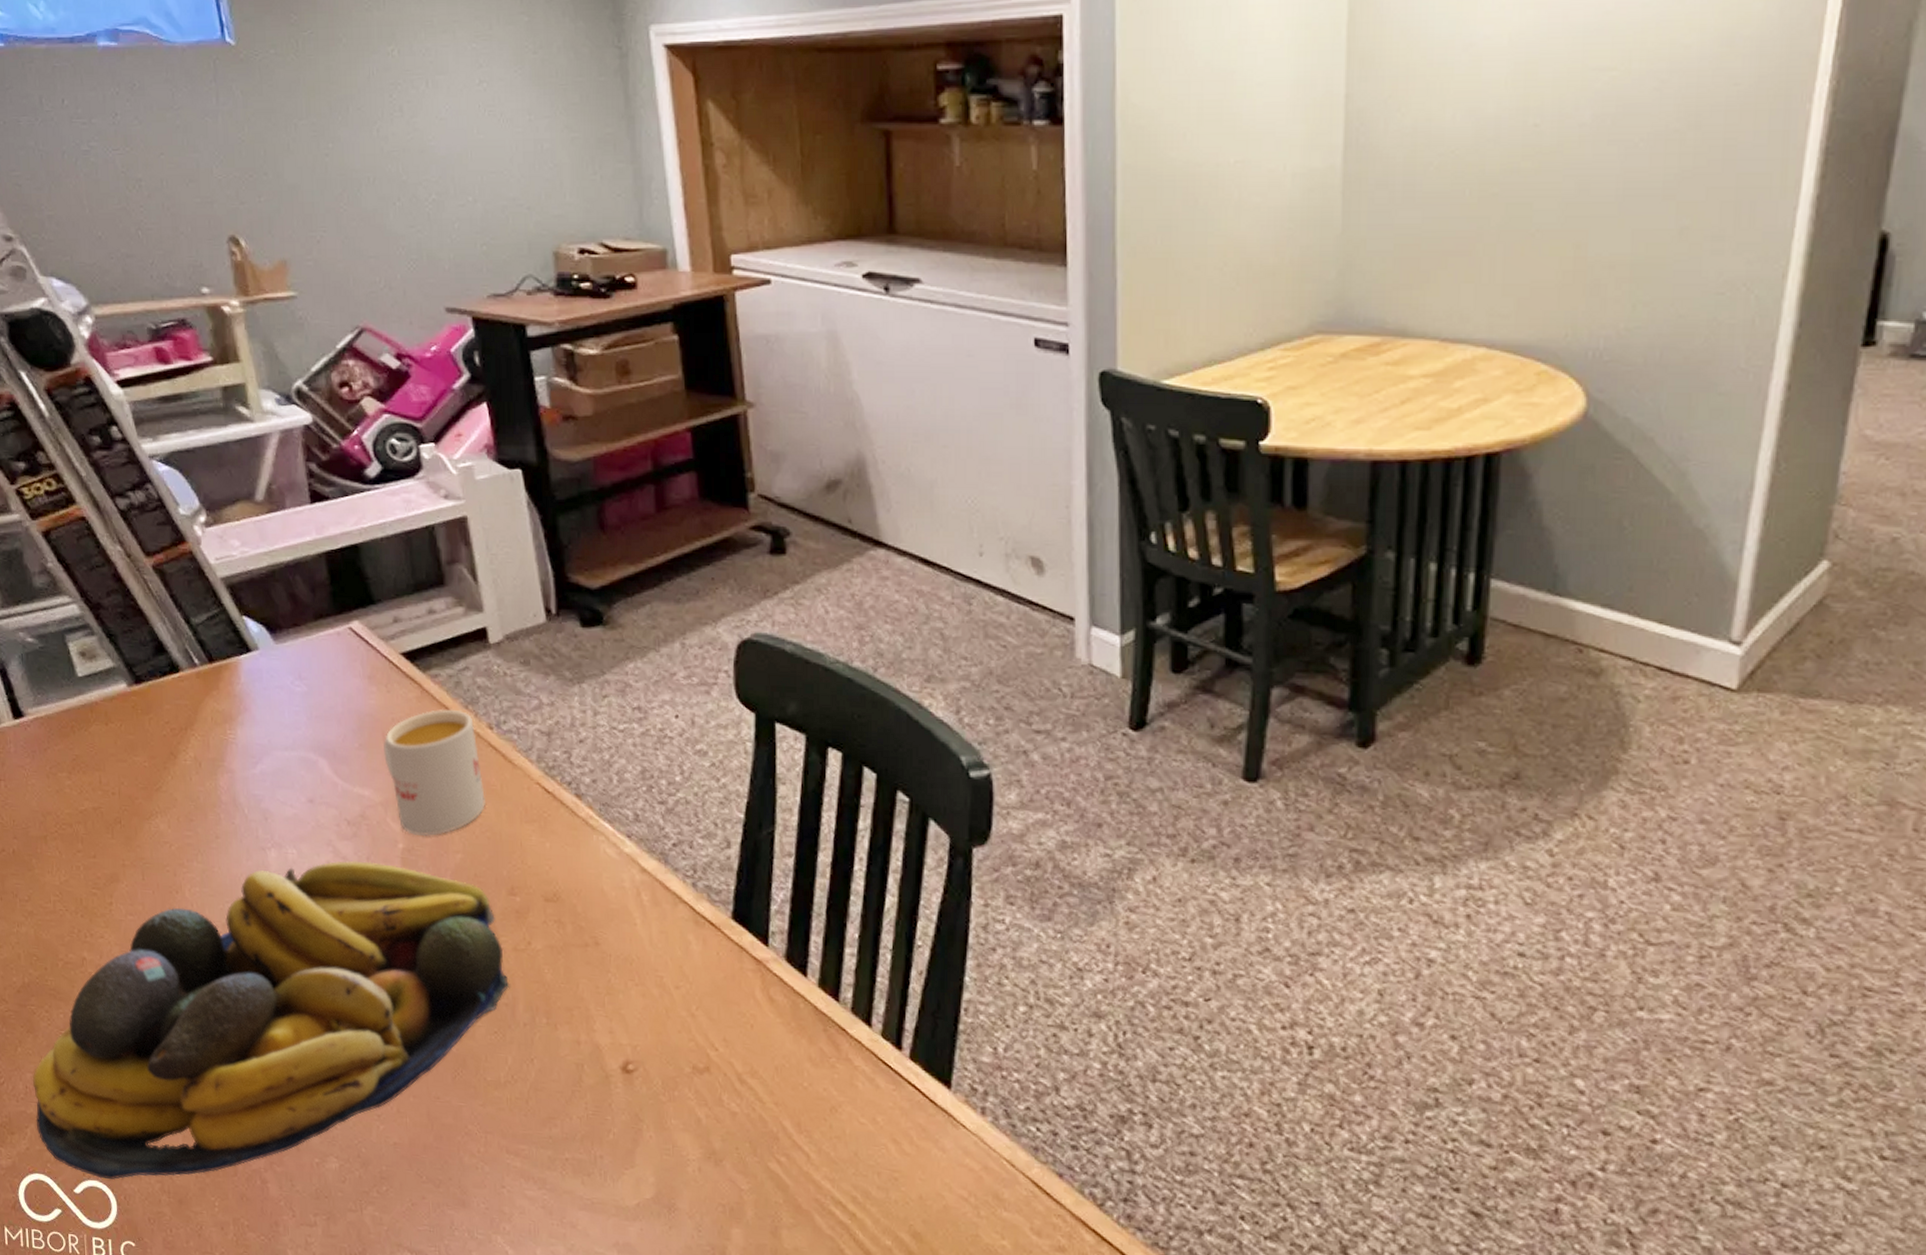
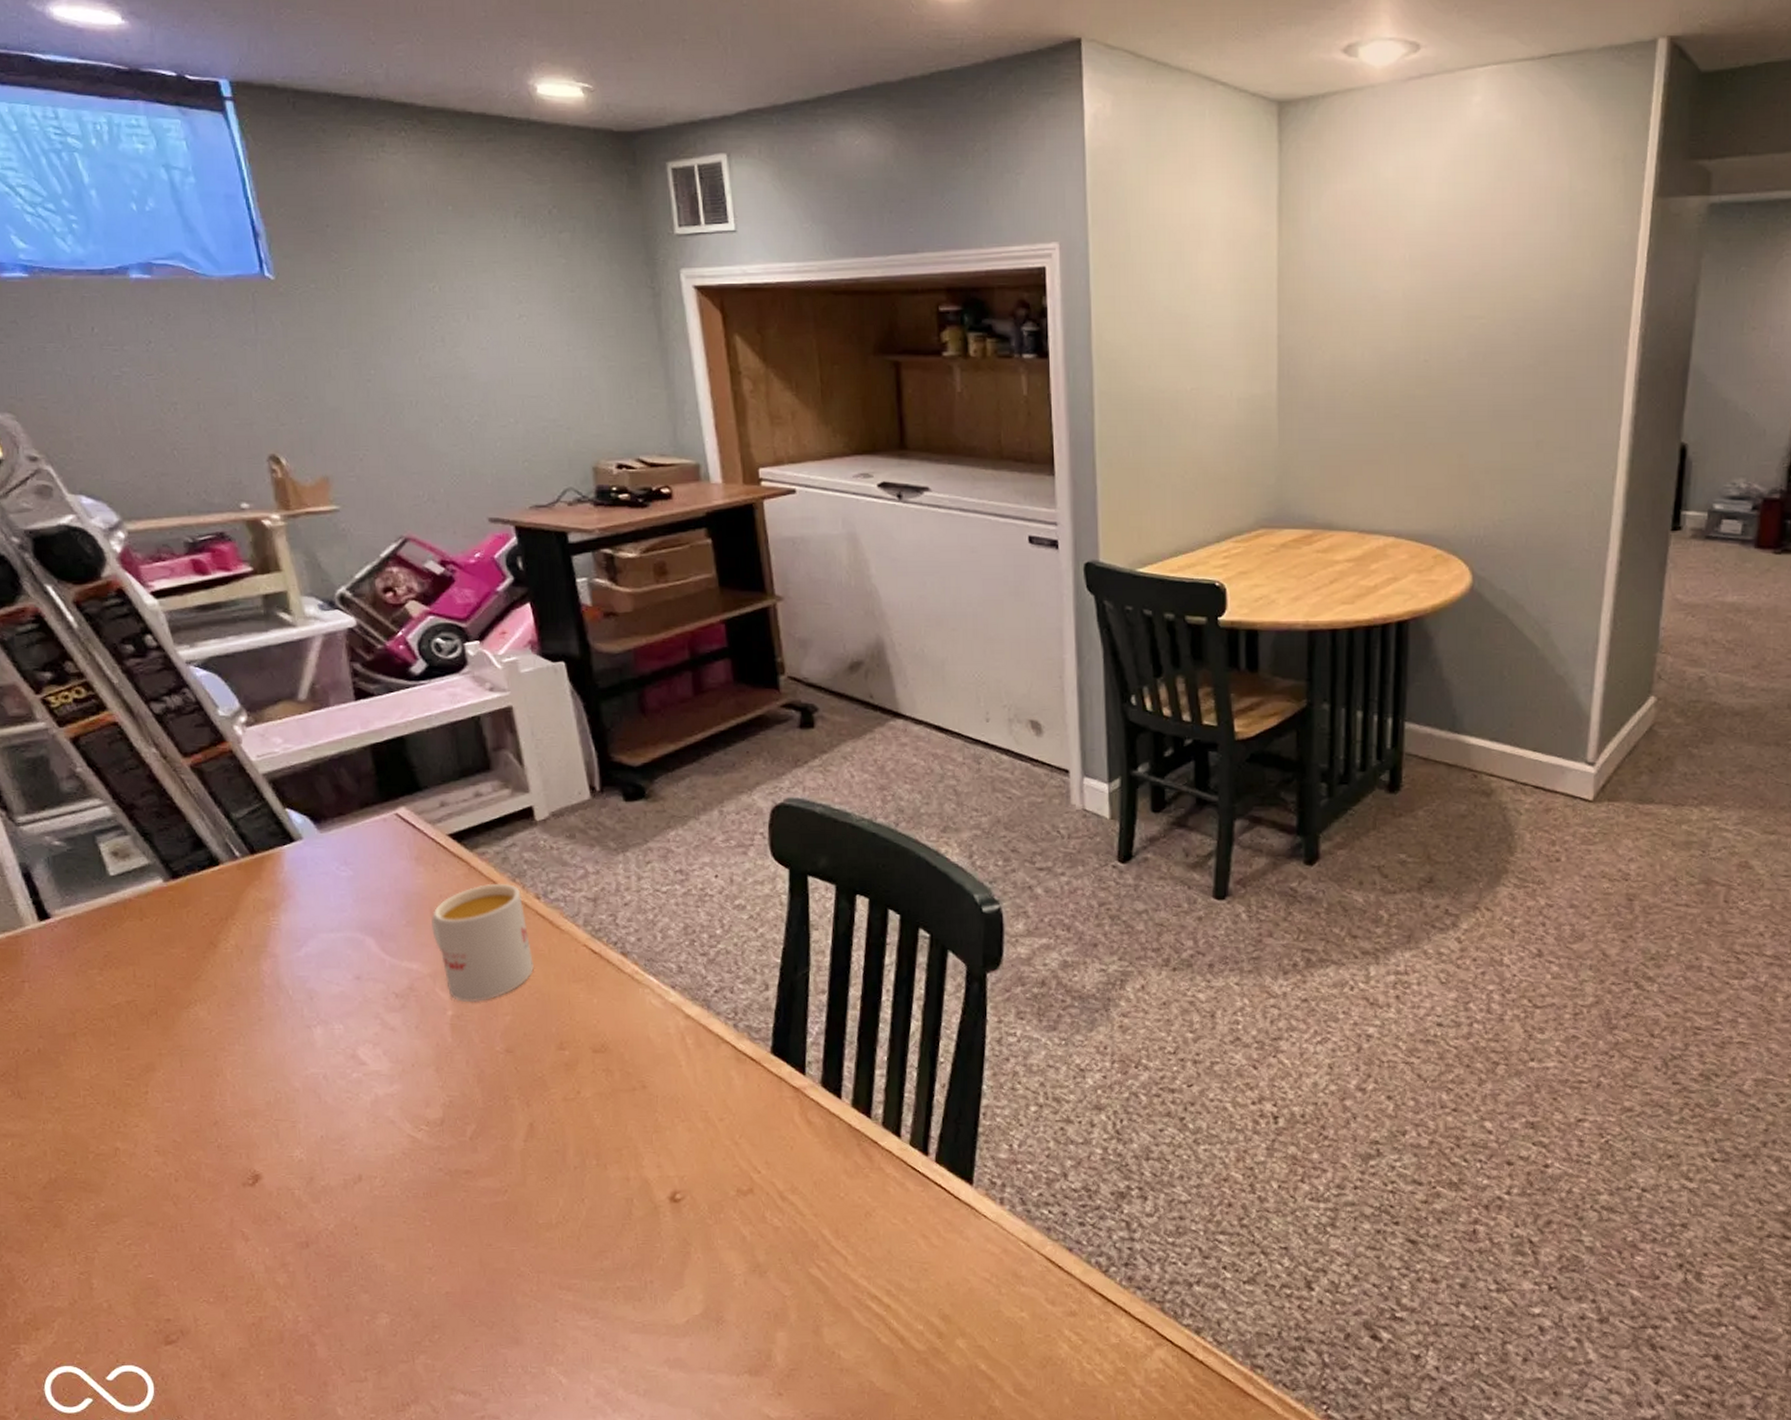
fruit bowl: present [32,860,509,1180] -> none [59,1030,559,1363]

